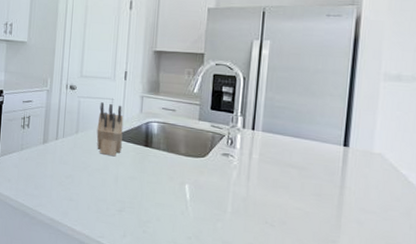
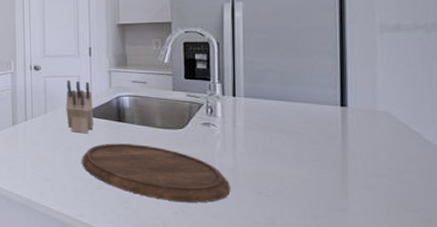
cutting board: none [107,167,241,230] -> present [82,143,231,203]

